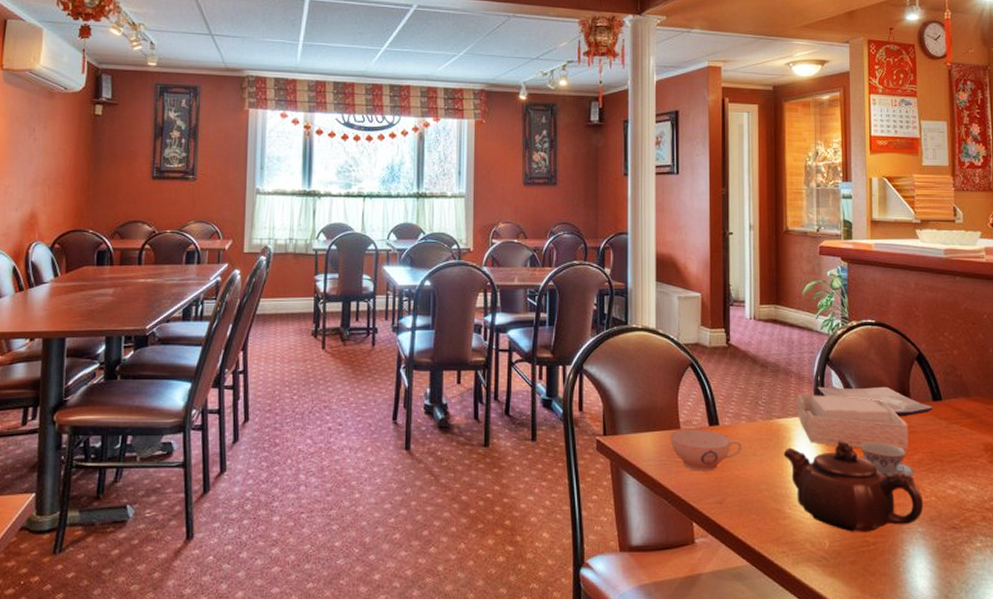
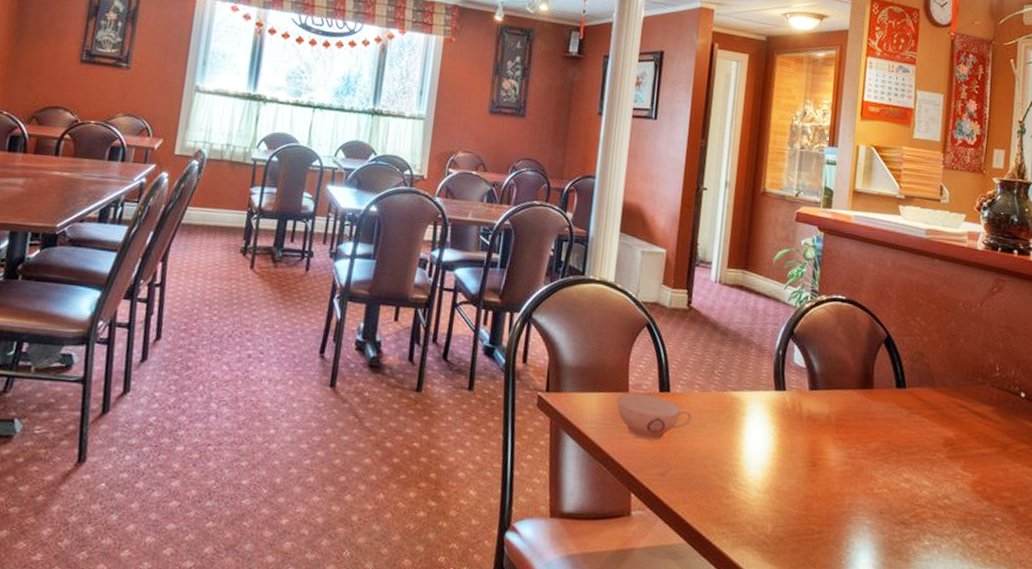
teapot: present [783,441,924,533] -> none [734,420,875,521]
napkin holder: present [796,394,910,451] -> none [753,367,868,438]
plate: present [817,386,933,417] -> none [778,360,896,402]
teacup: present [859,441,915,479] -> none [813,423,870,465]

